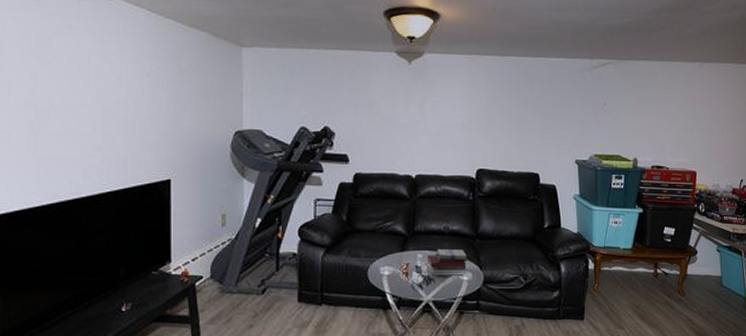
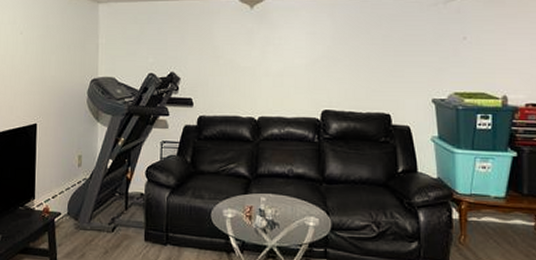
books: present [426,249,468,277] -> none [270,193,314,222]

